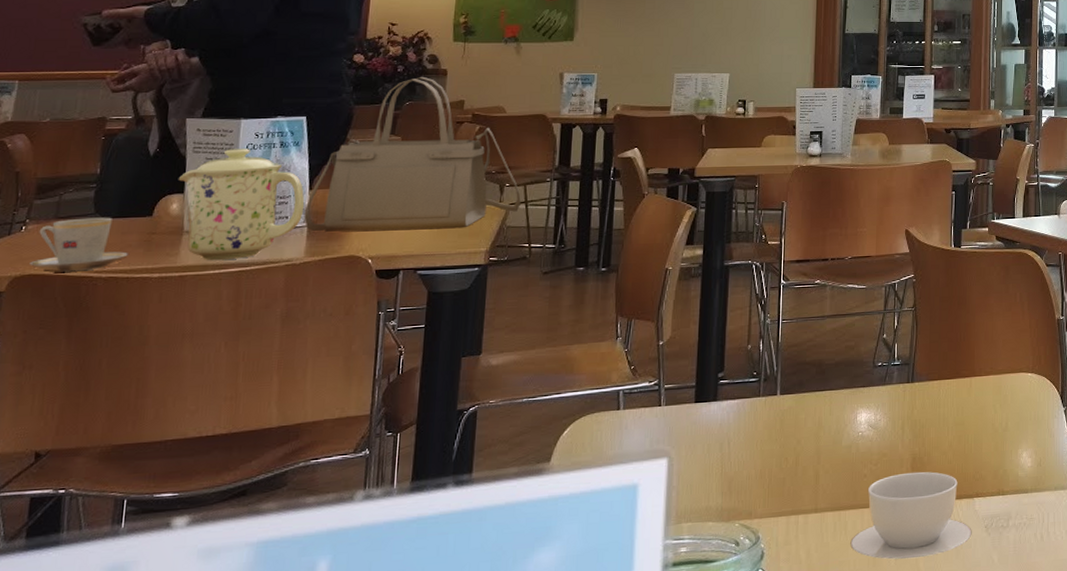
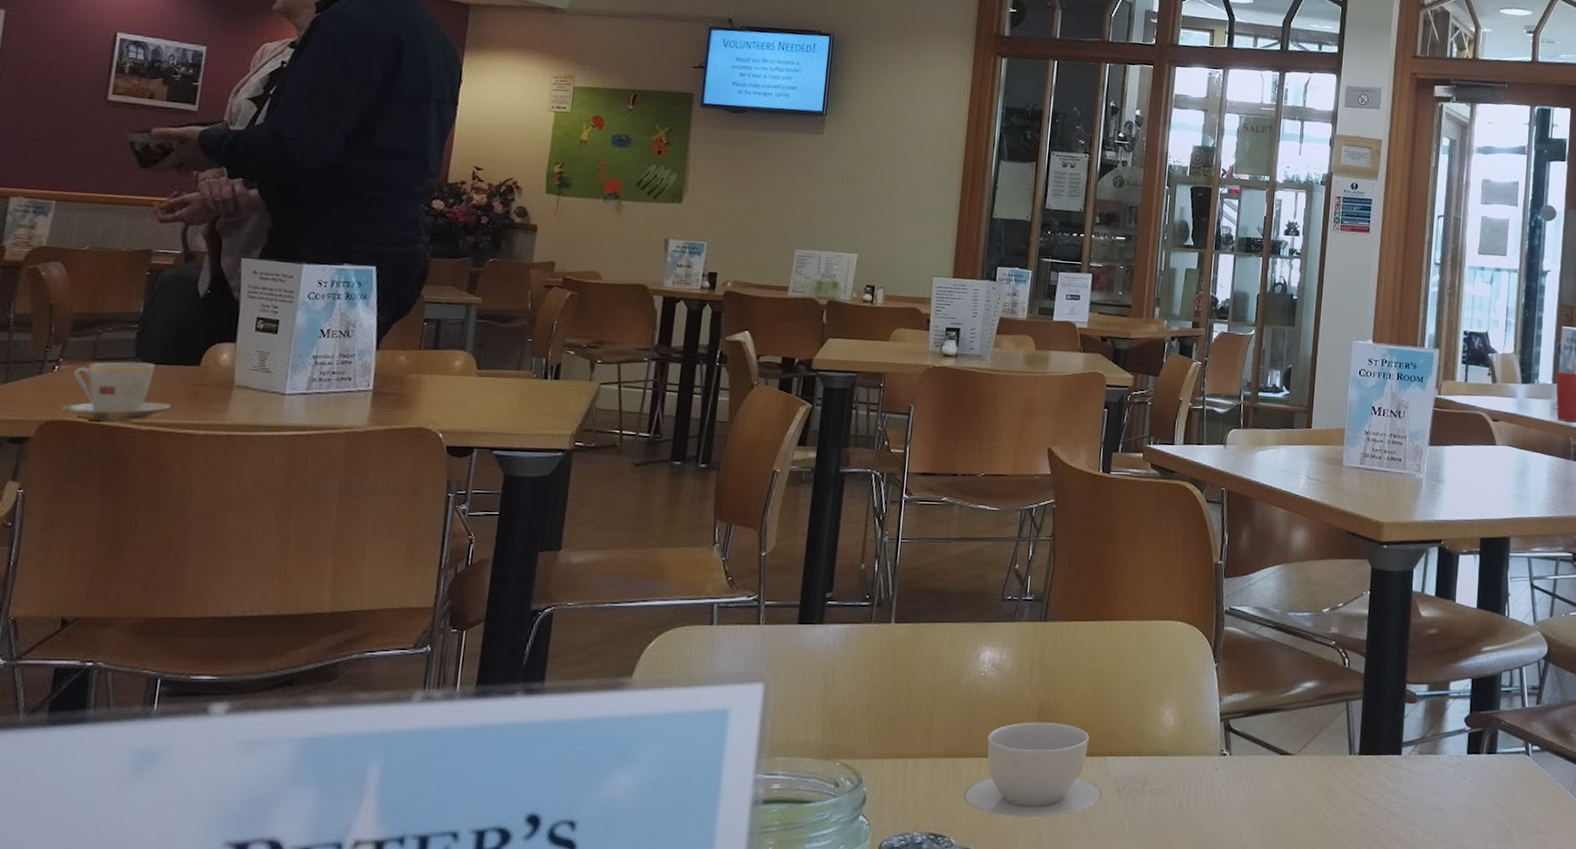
mug: present [178,149,305,261] -> none [229,296,371,422]
handbag: present [303,76,521,232] -> none [368,230,614,407]

